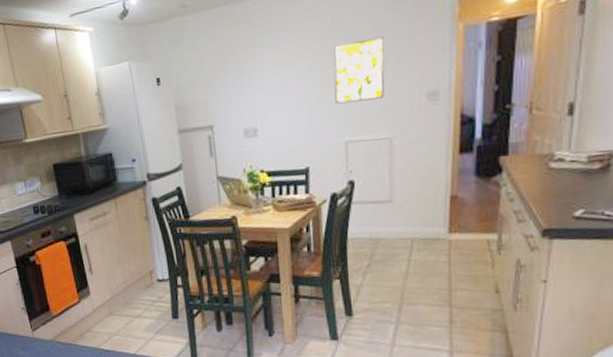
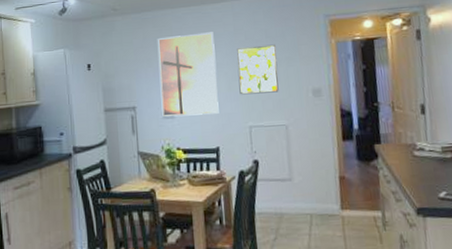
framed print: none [235,25,310,135] -> present [157,32,219,117]

